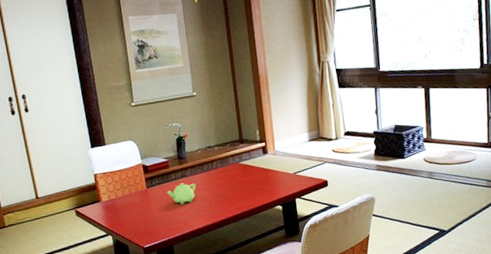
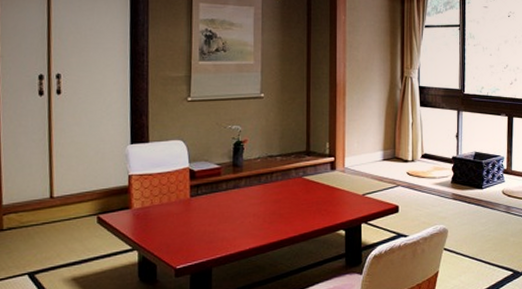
teapot: present [167,183,196,204] -> none [214,195,250,220]

